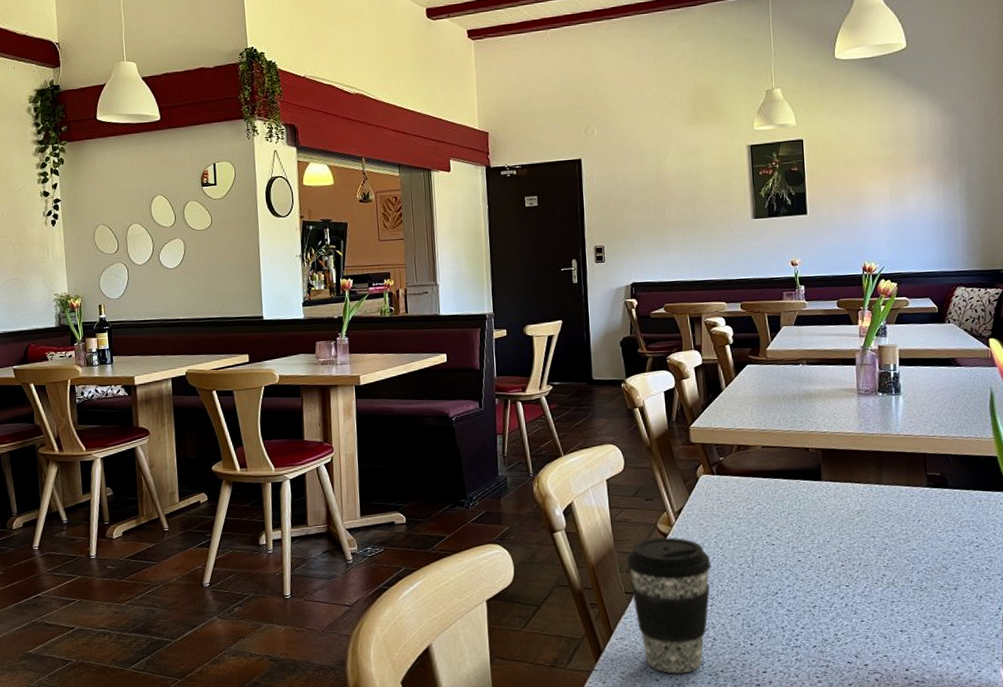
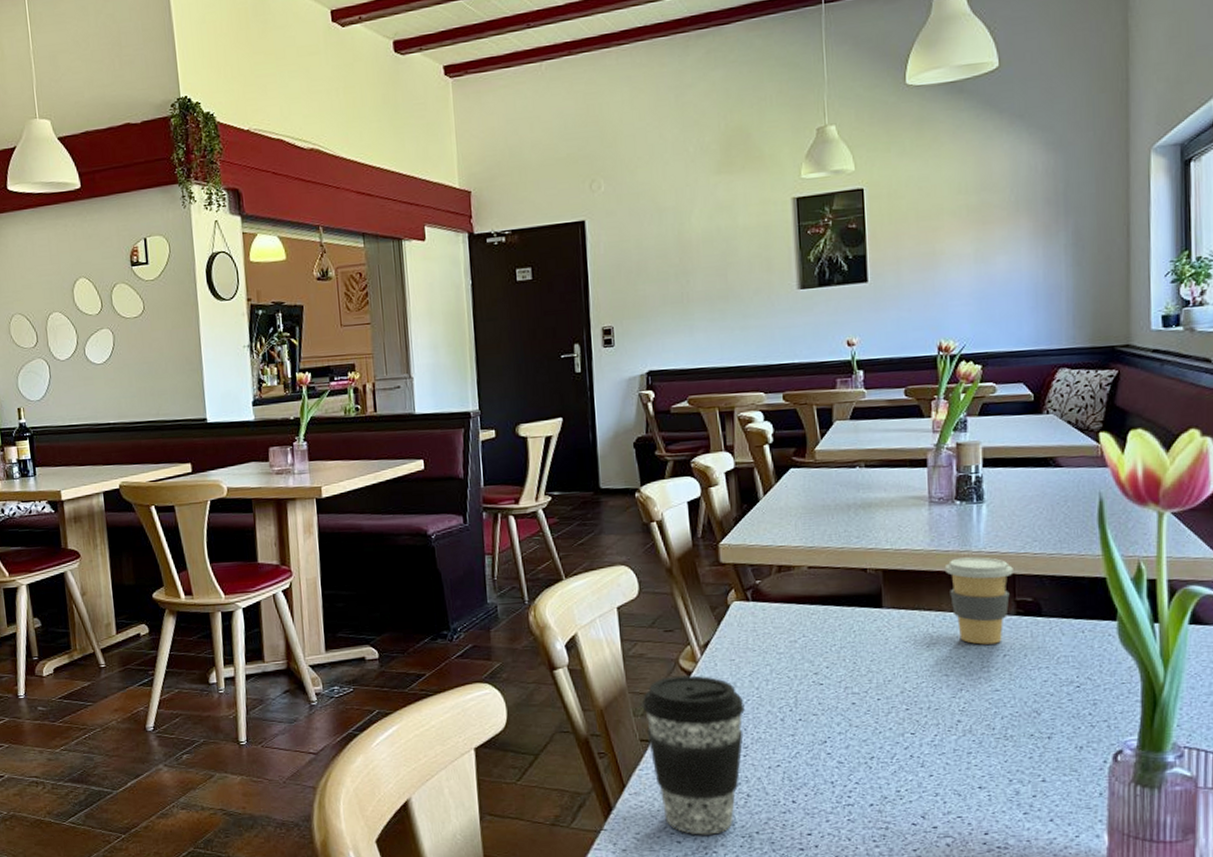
coffee cup: none [870,439,925,511] -> present [944,557,1013,645]

